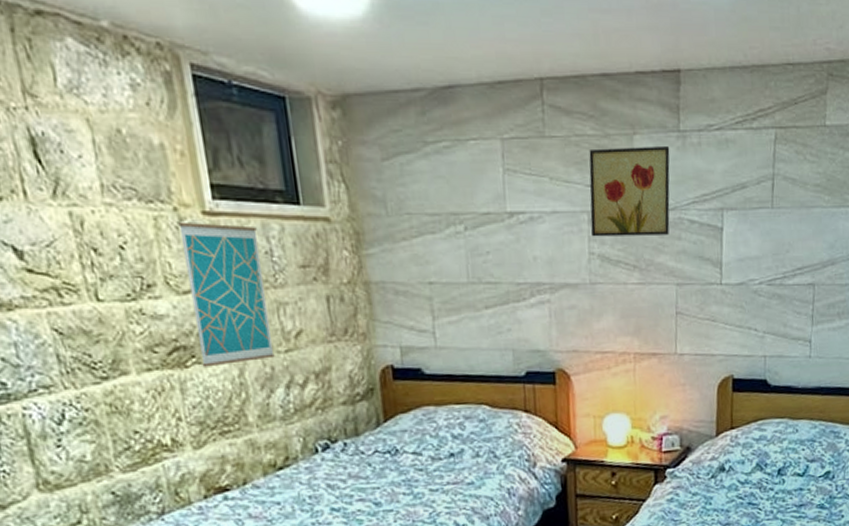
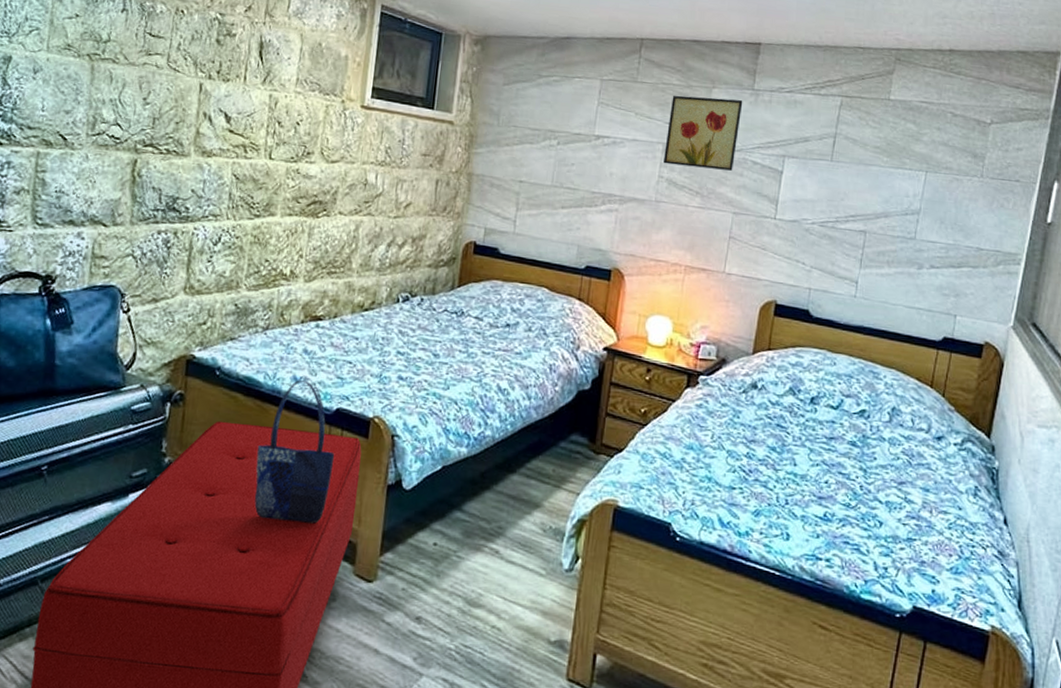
wall art: present [178,221,275,368] -> none [329,111,397,221]

